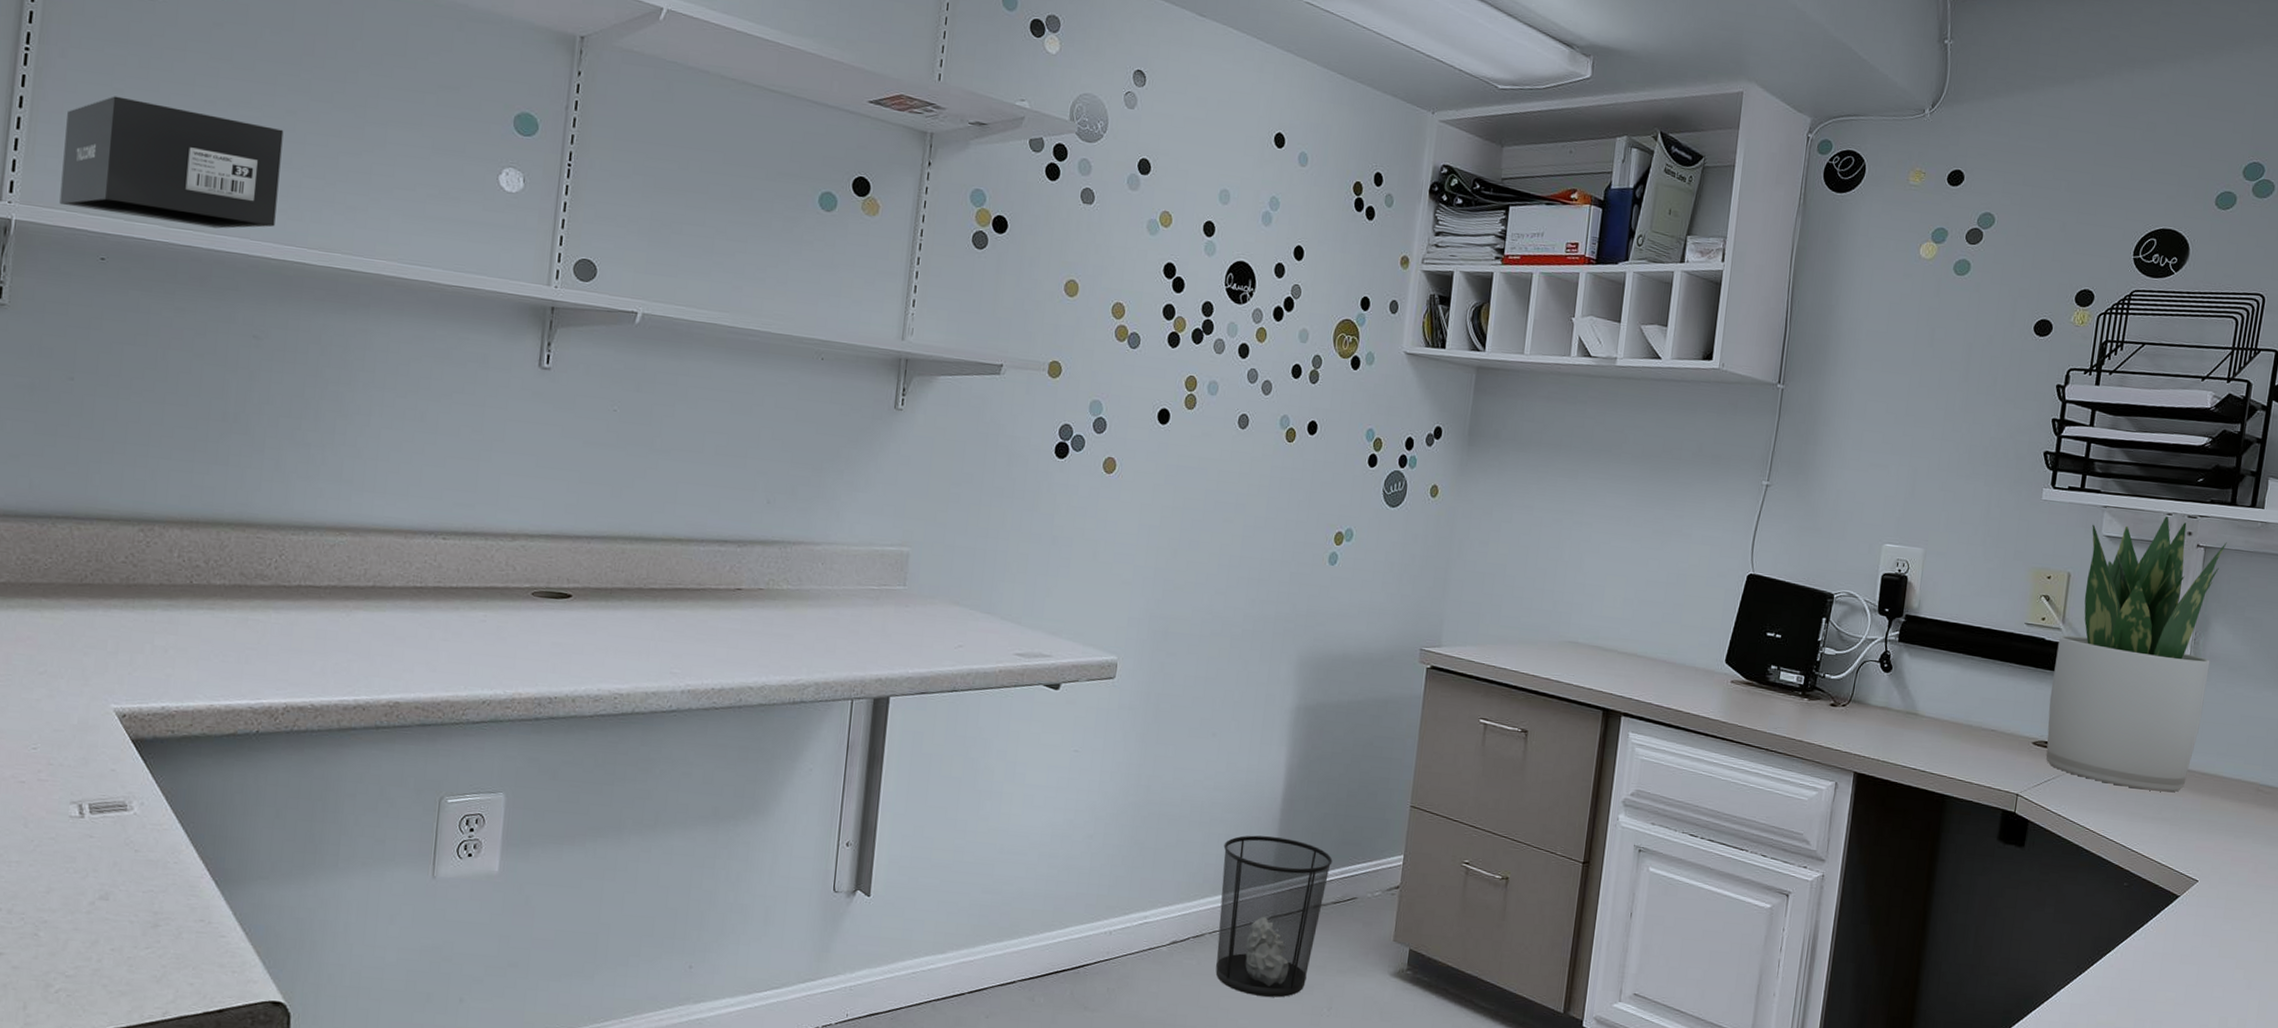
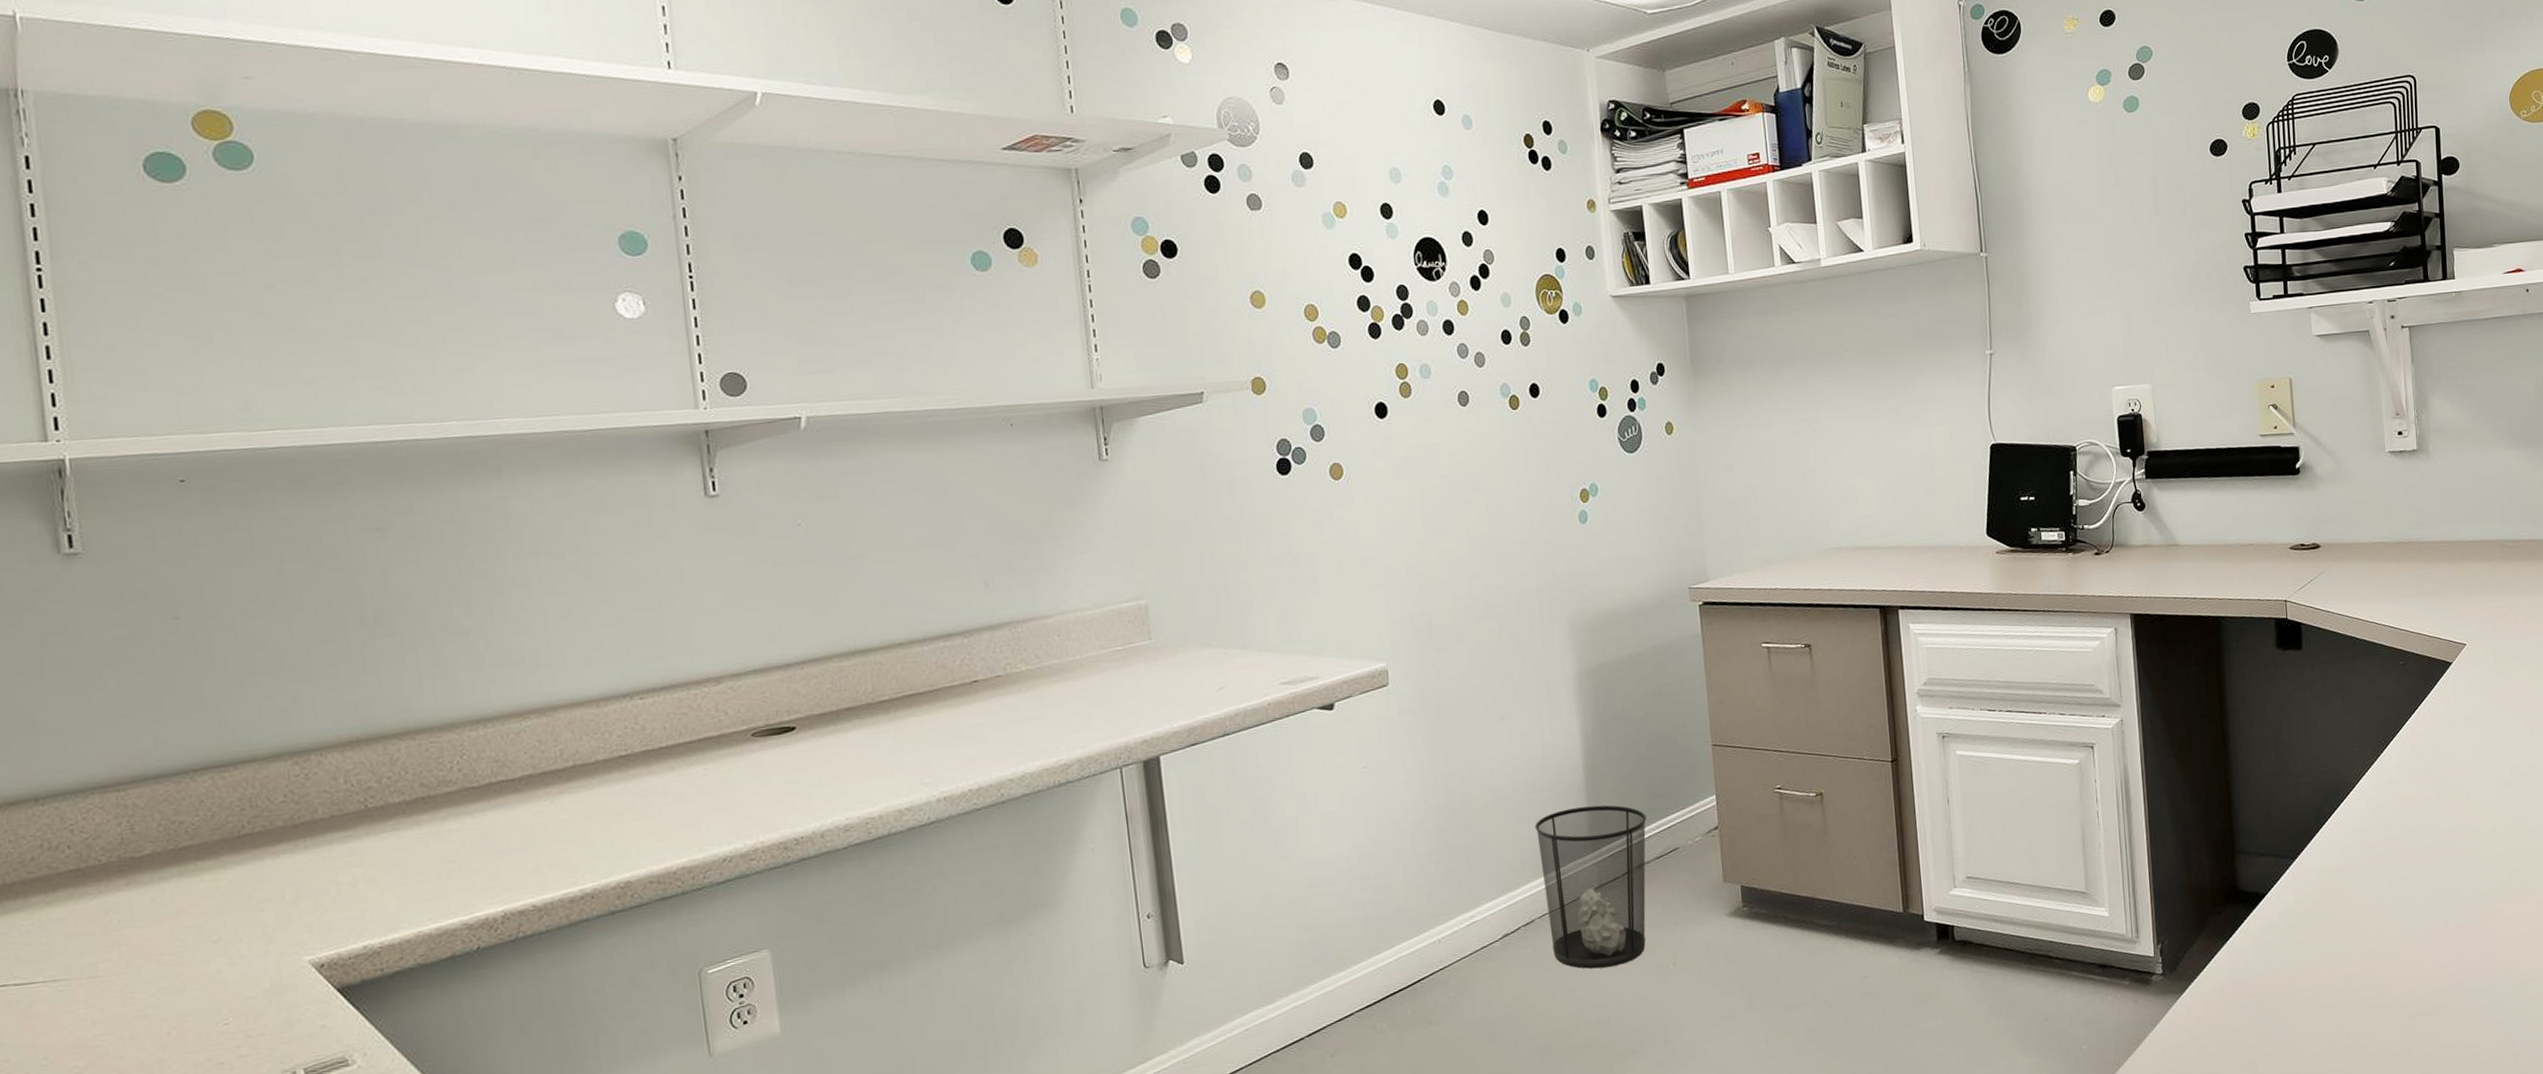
box: present [59,96,284,229] -> none [103,301,373,432]
planter: present [2046,516,2227,792] -> none [2293,305,2439,571]

